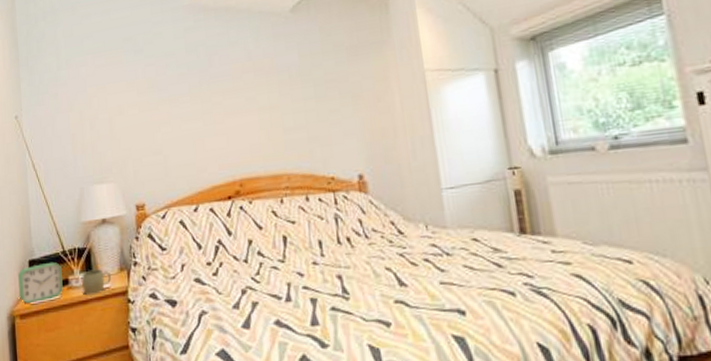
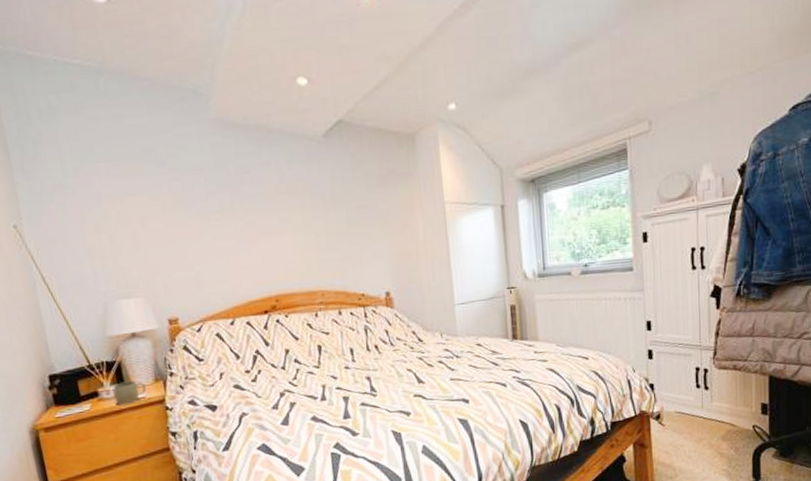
alarm clock: present [18,261,63,304] -> none [37,375,93,417]

